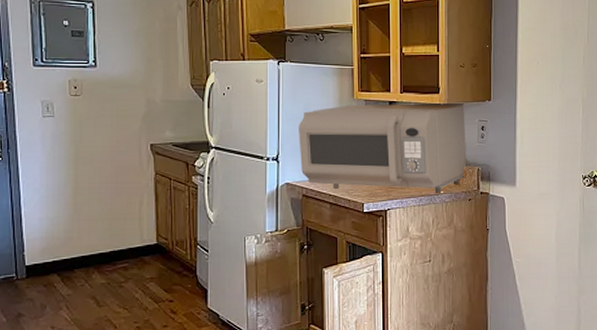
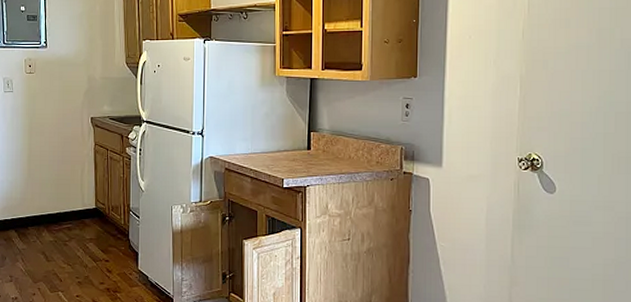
microwave: present [299,103,467,194] -> none [222,80,390,172]

